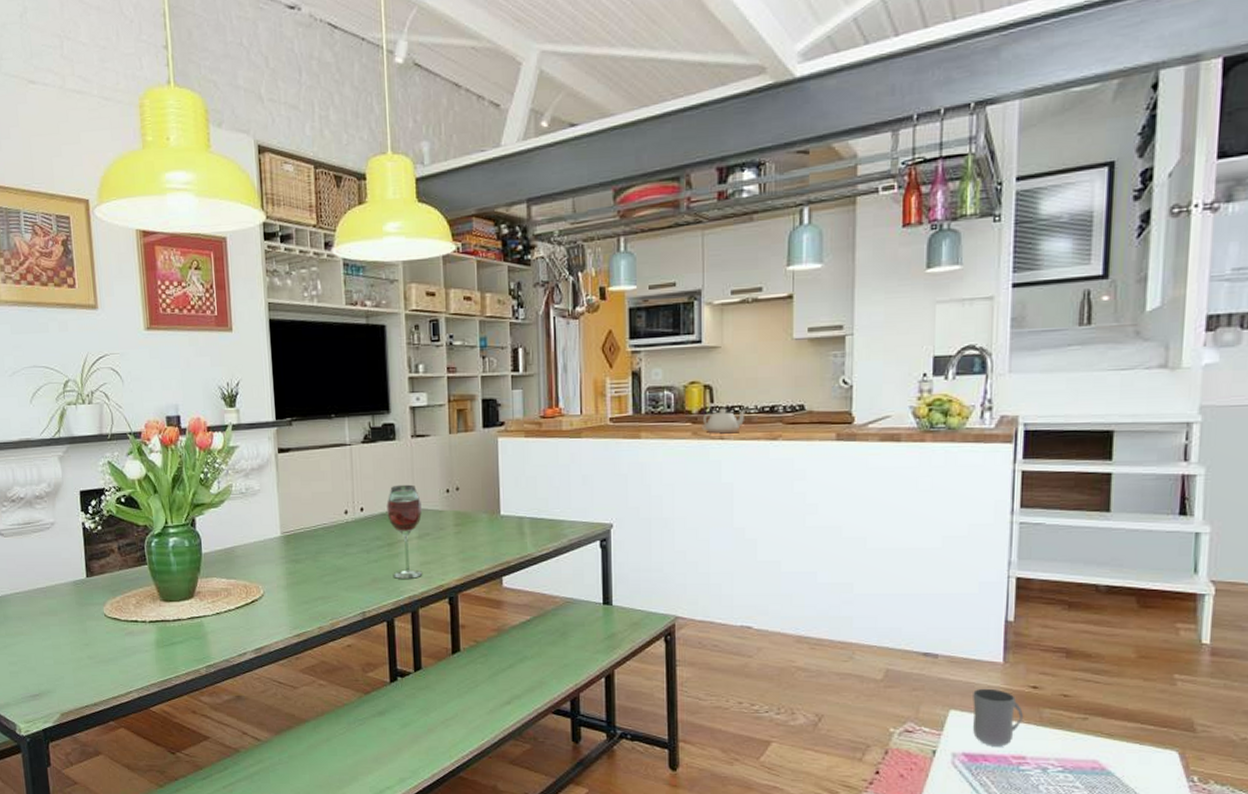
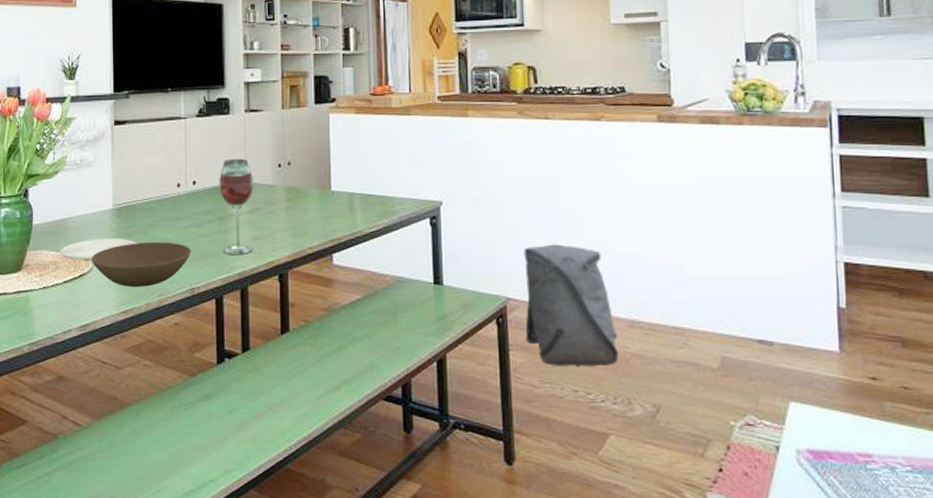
plate: none [230,565,307,587] -> present [59,239,137,261]
bowl: none [261,568,362,611] -> present [91,241,192,287]
backpack: none [693,564,785,680] -> present [524,244,619,367]
teapot: present [702,408,747,434] -> none [527,88,570,114]
mug: present [973,688,1024,747] -> none [812,379,866,443]

